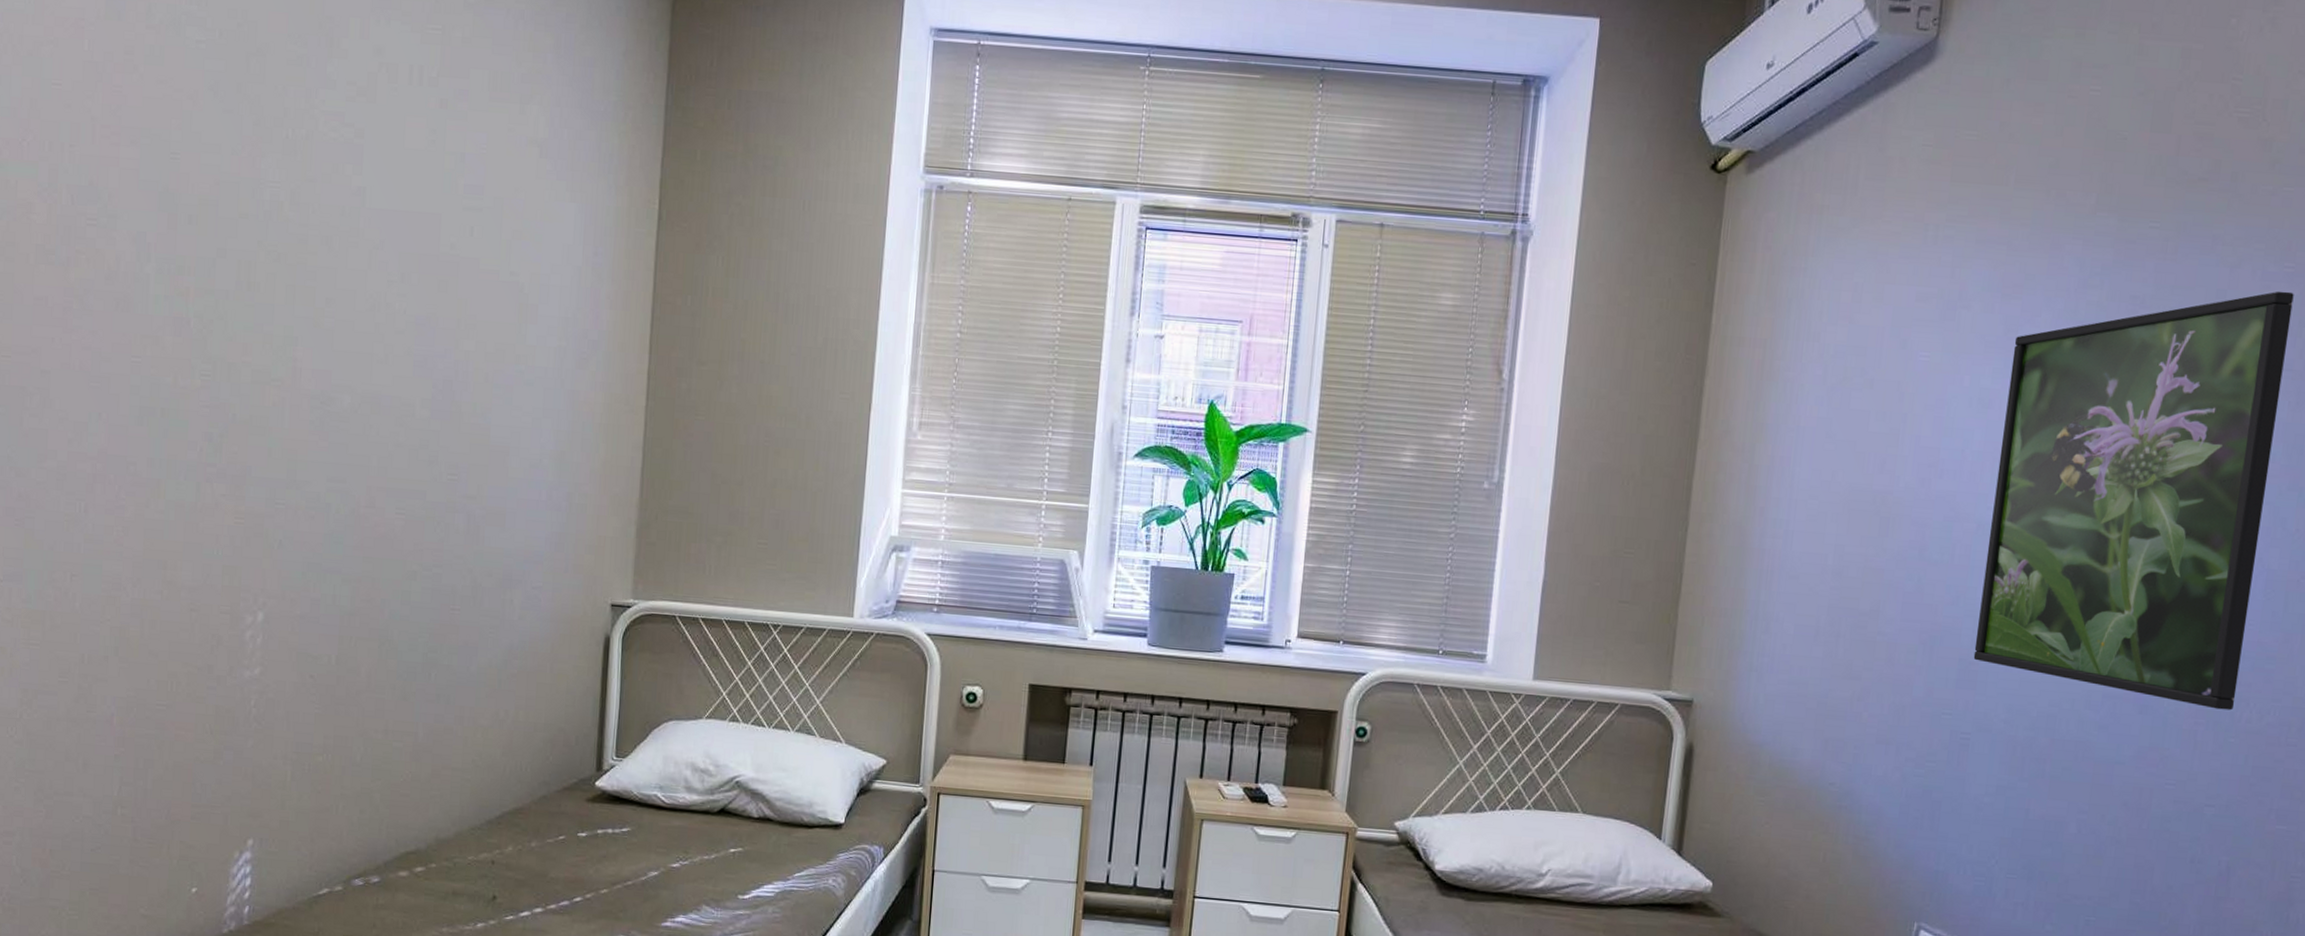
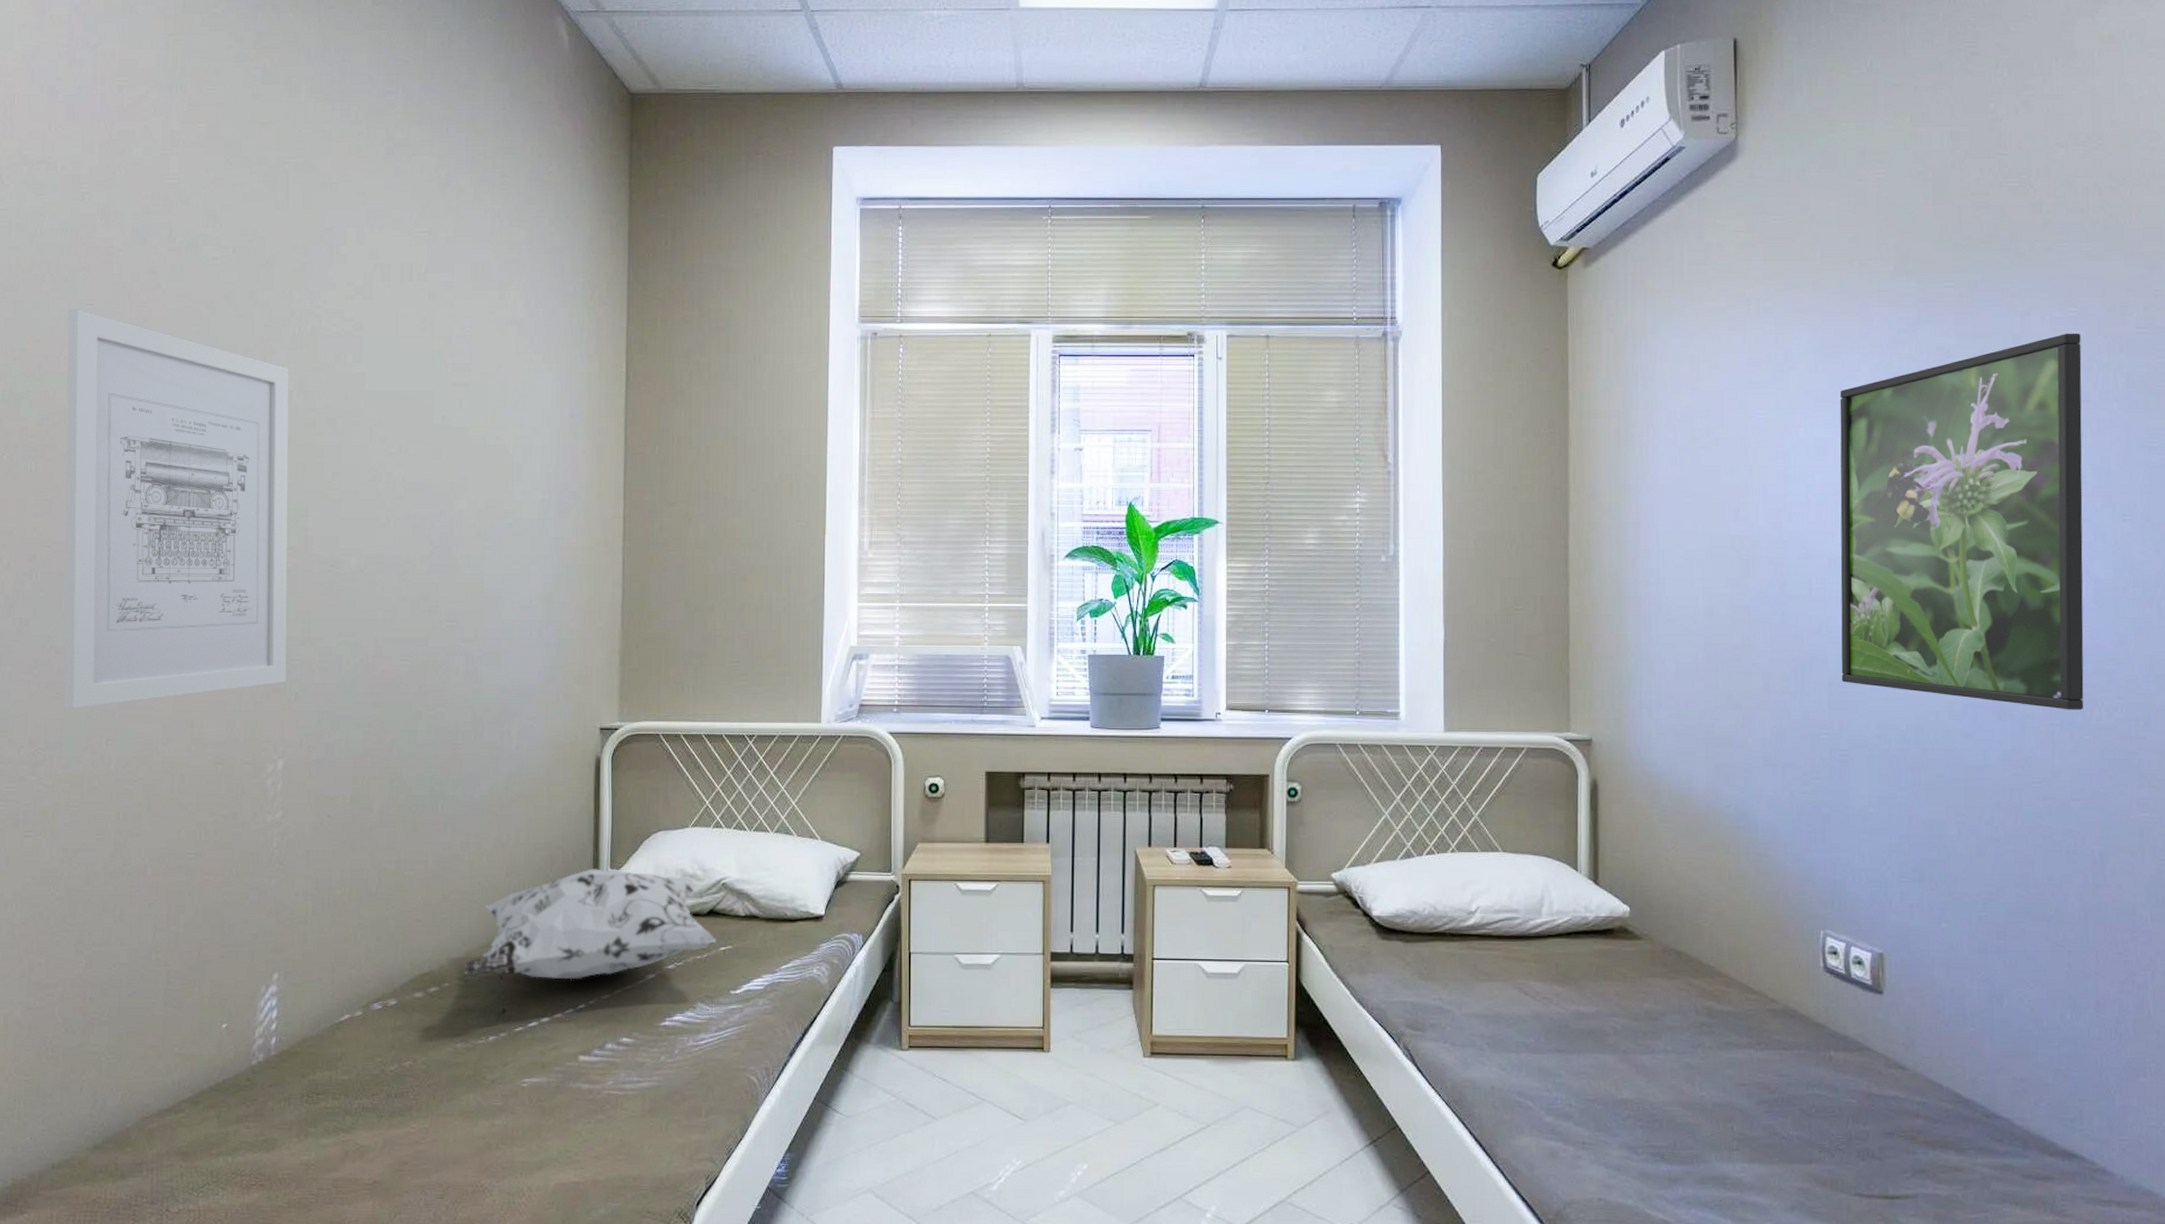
wall art: none [24,88,281,538] -> present [64,309,290,708]
decorative pillow: none [453,755,726,871] -> present [464,869,716,980]

